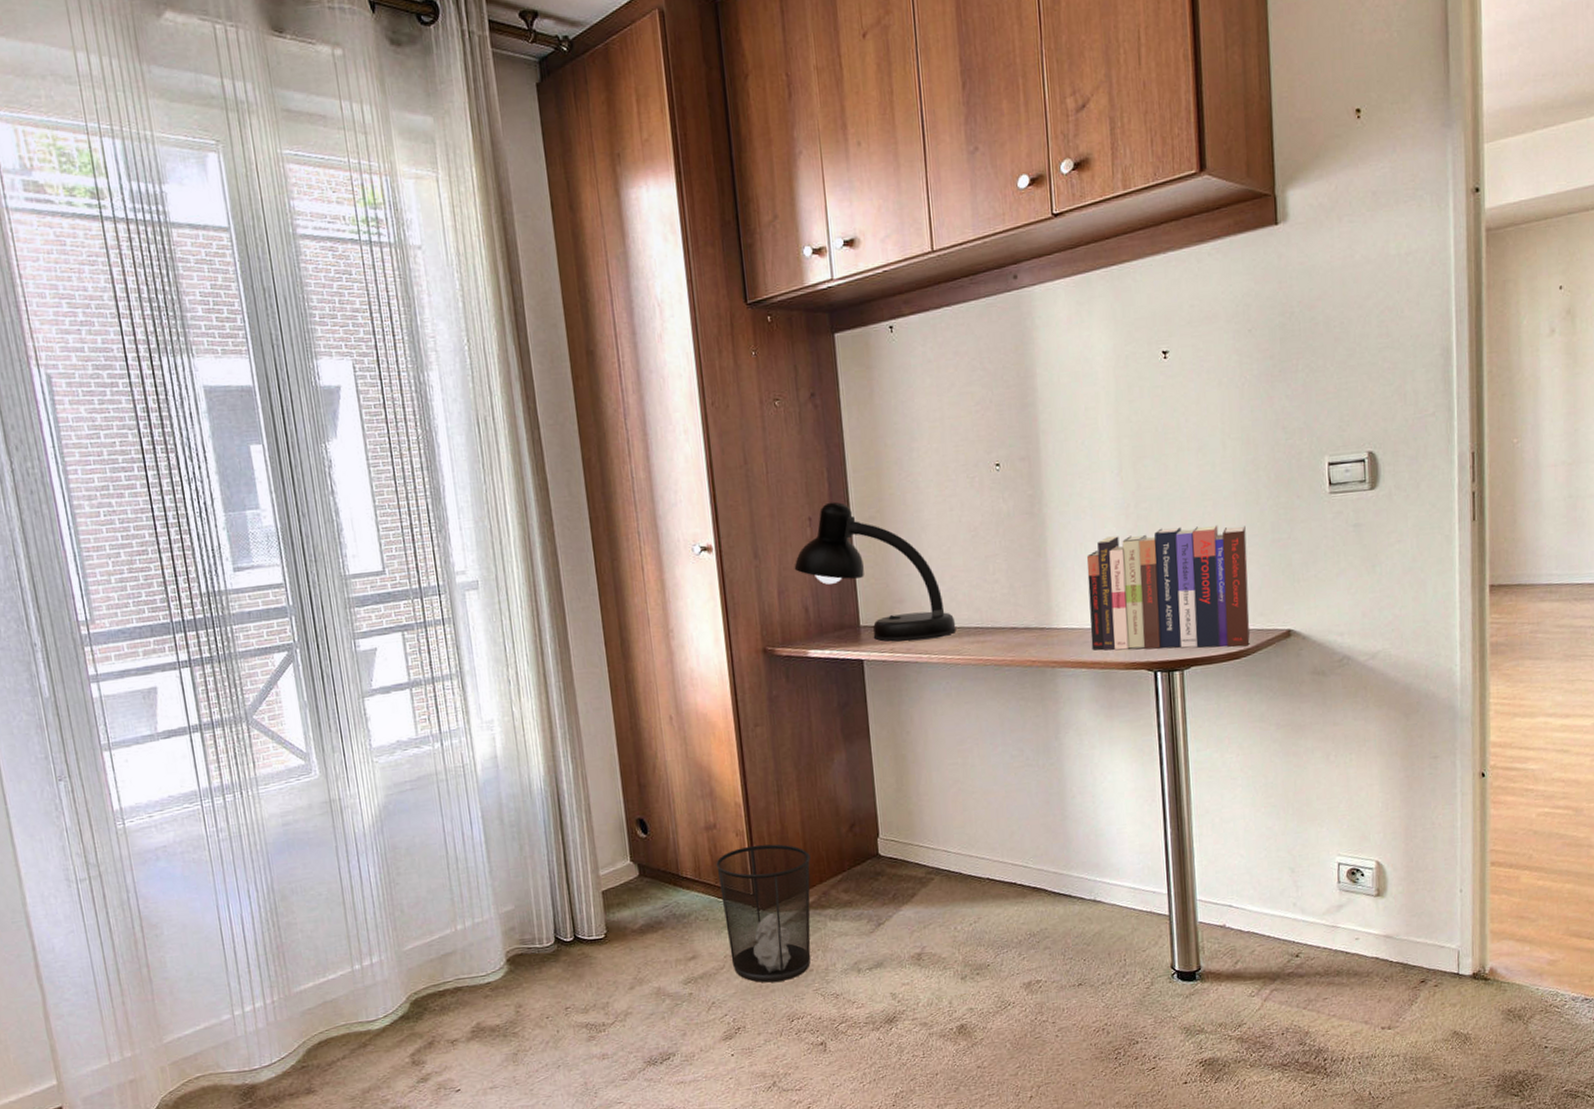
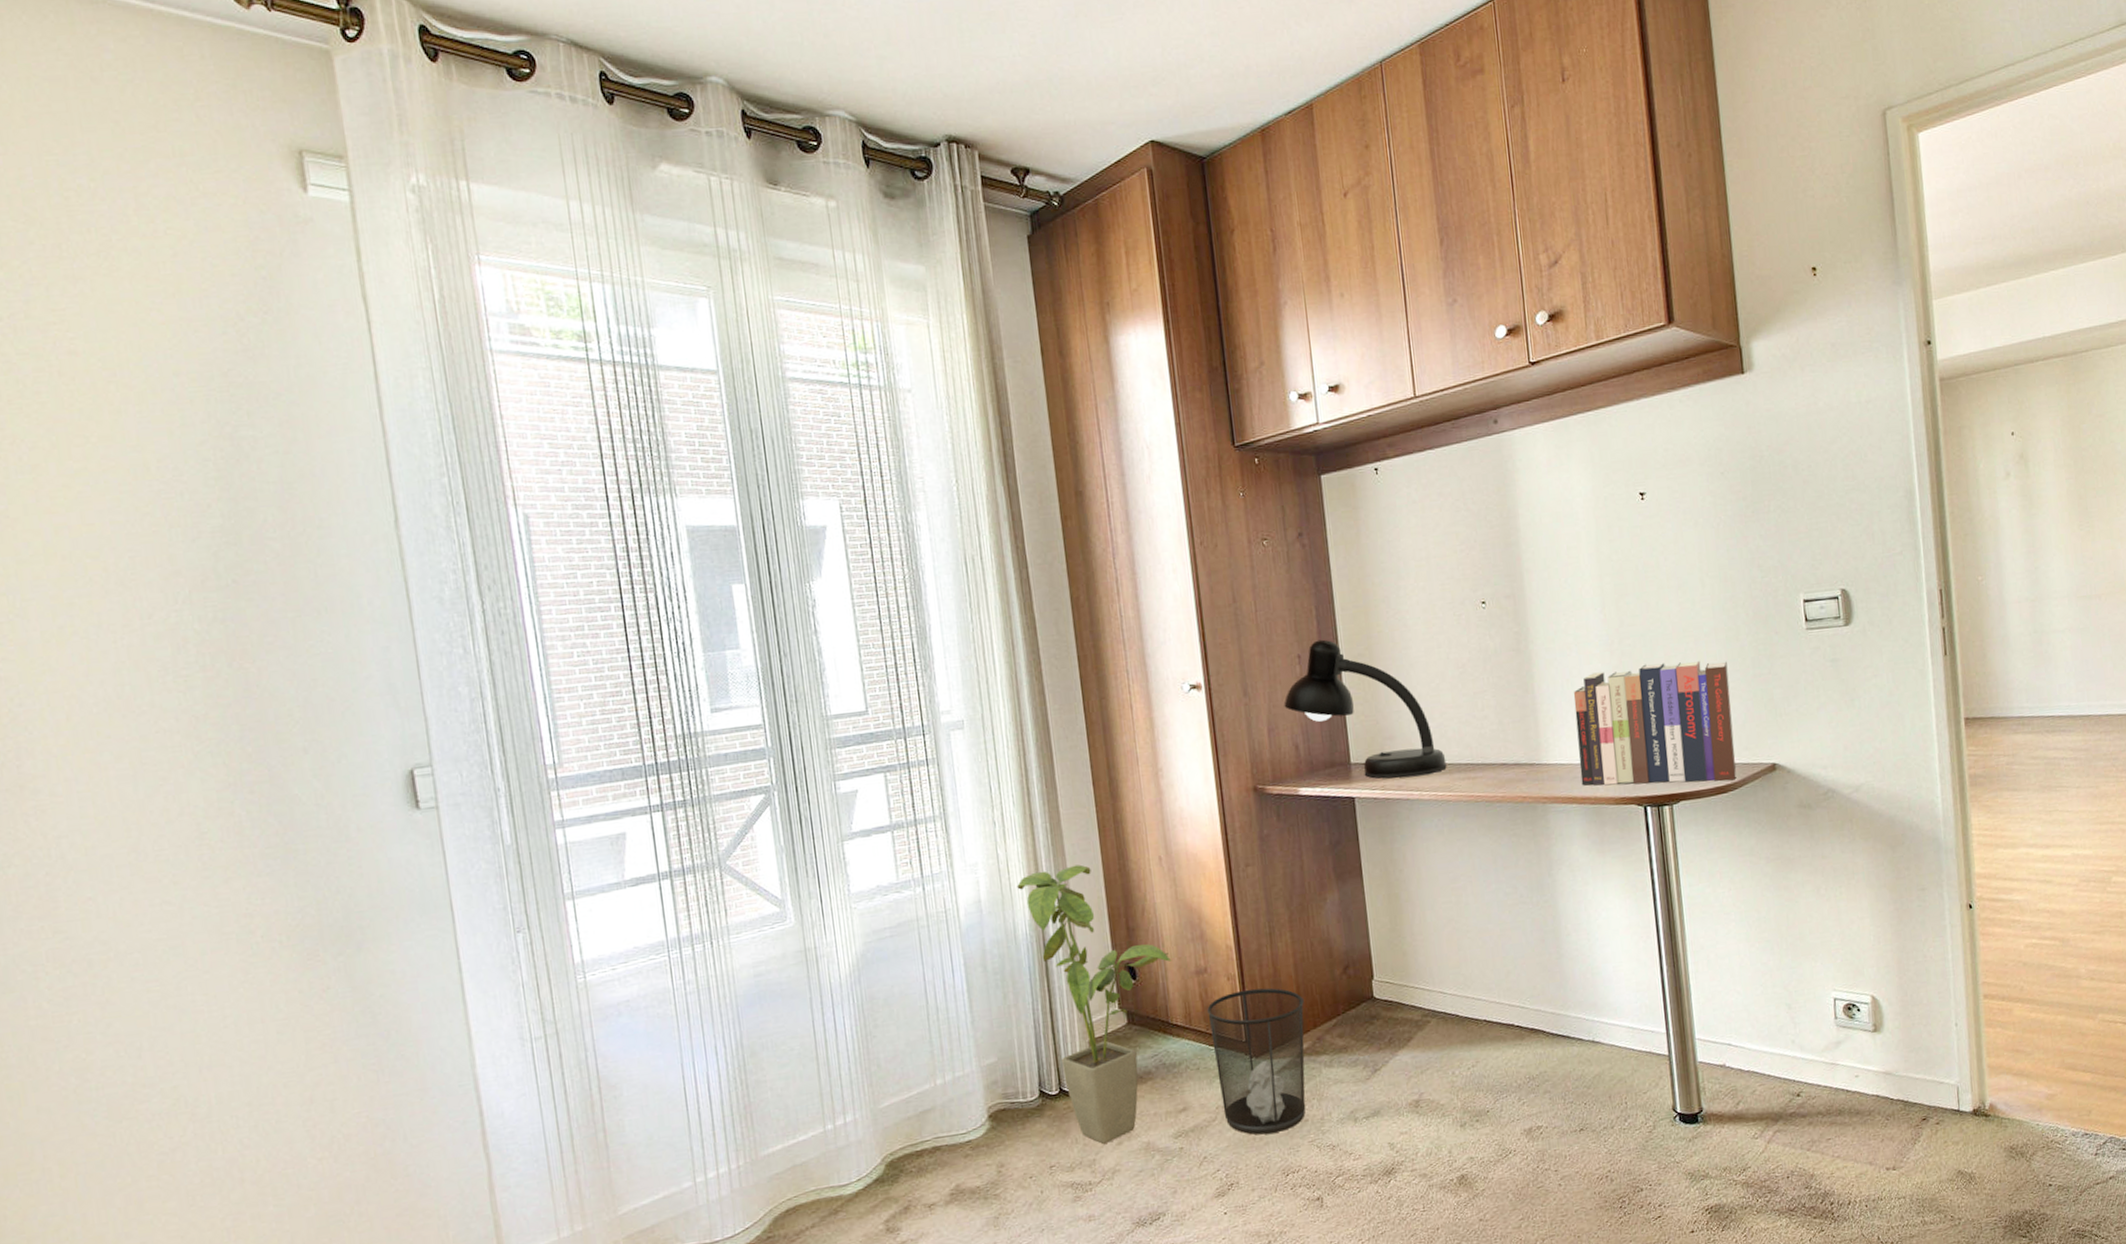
house plant: none [532,723,682,988] -> present [1017,864,1172,1144]

